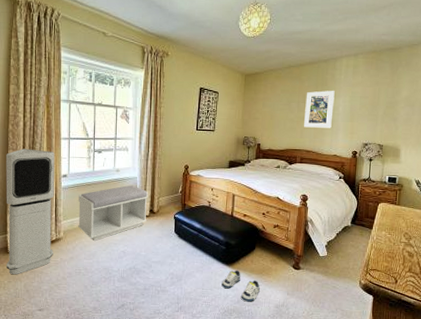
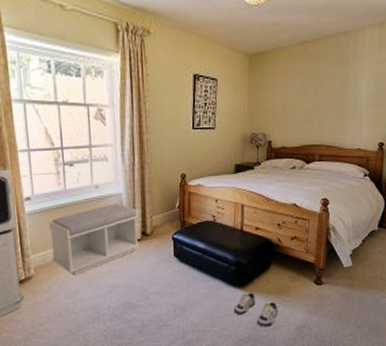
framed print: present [303,90,335,128] -> none [321,70,357,118]

